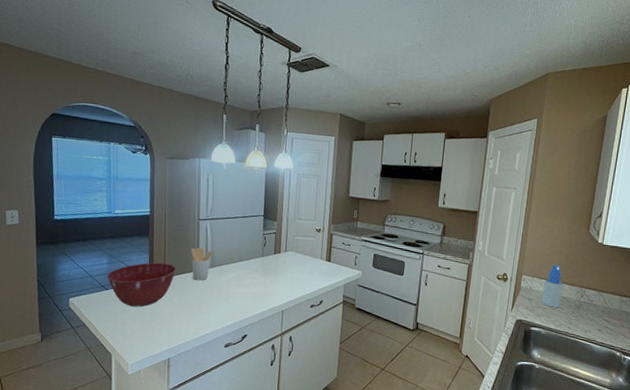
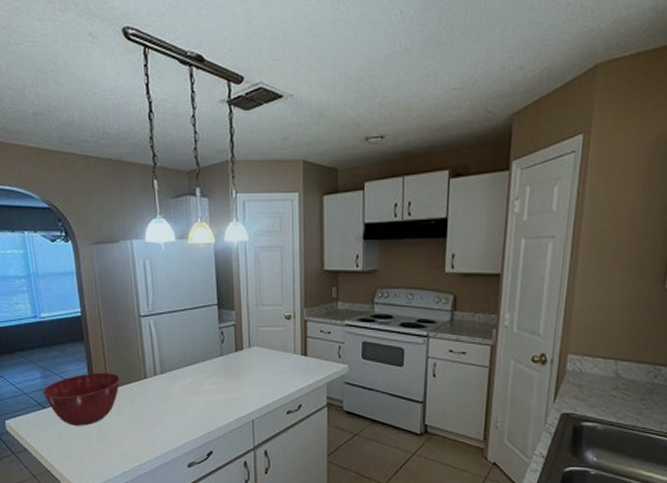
utensil holder: present [190,247,212,281] -> none [134,350,160,390]
spray bottle: present [542,264,564,308] -> none [597,336,628,395]

